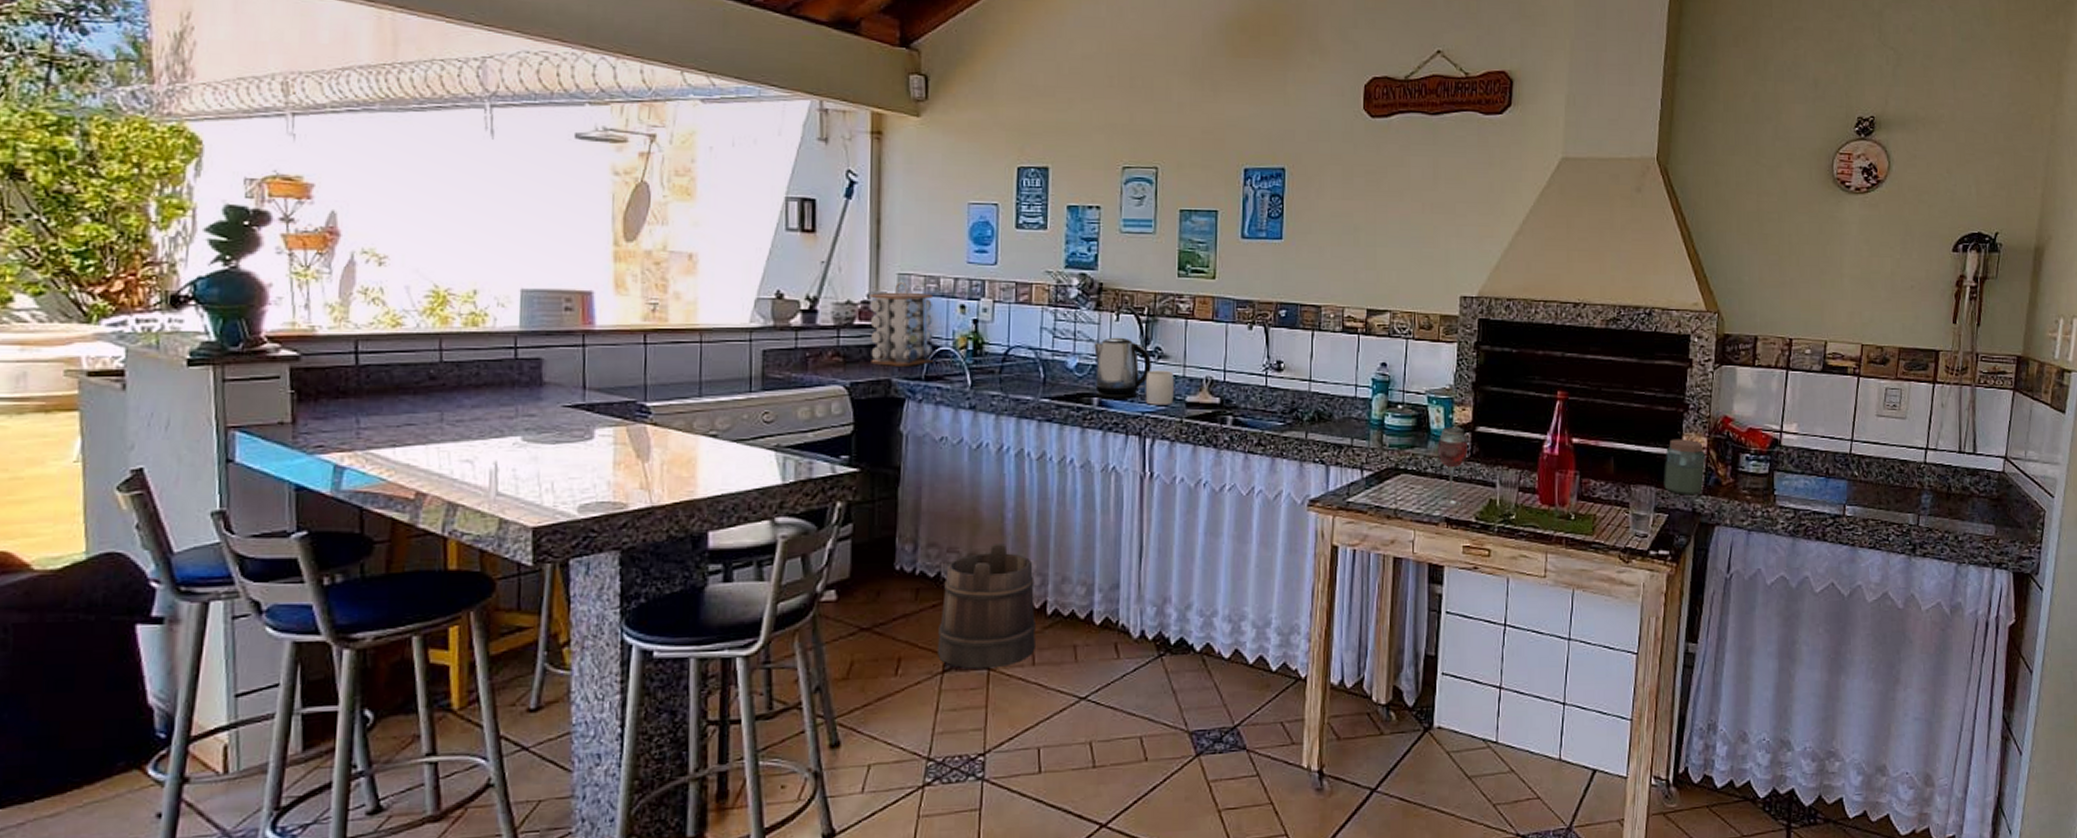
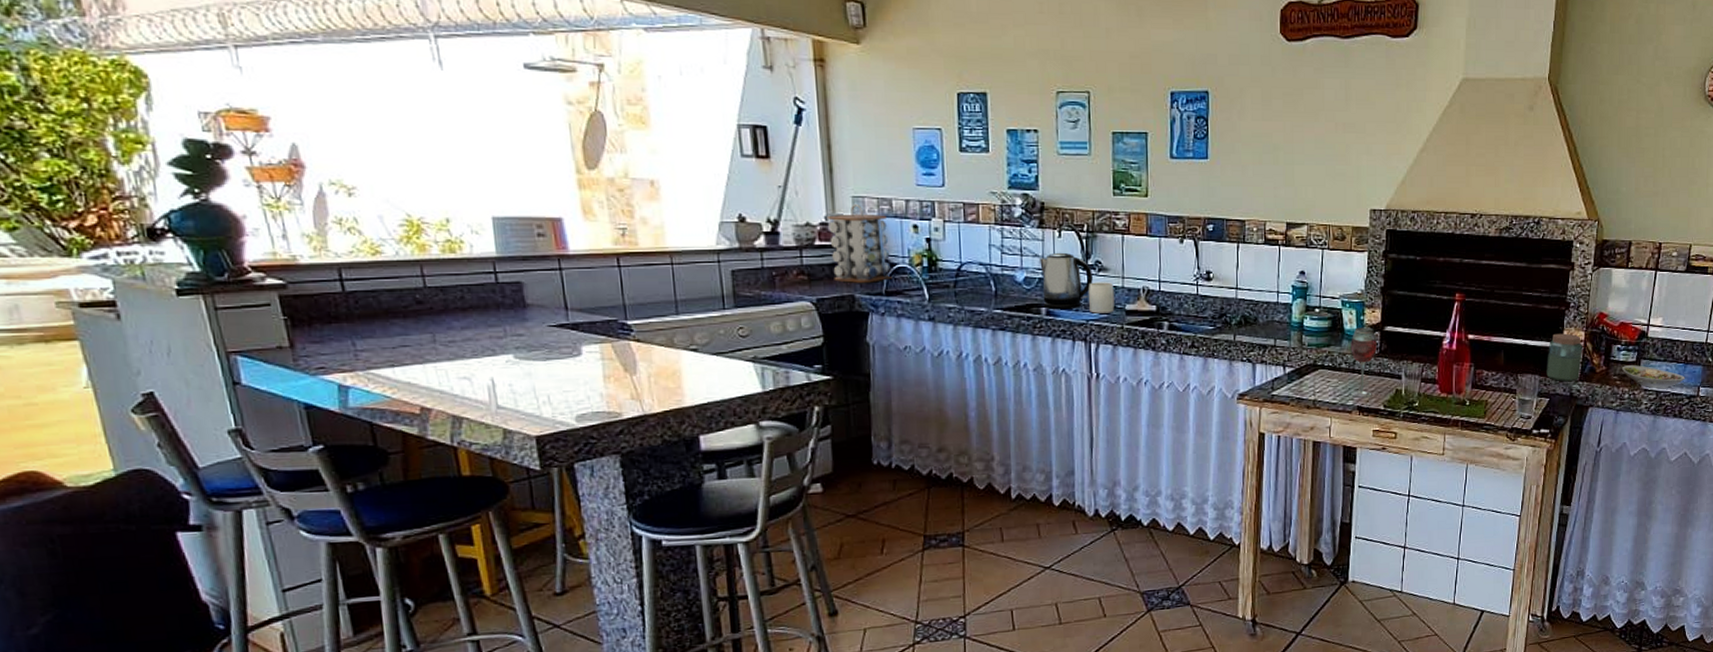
bucket: present [936,544,1036,669] -> none [916,439,1003,547]
salad: none [1752,478,1827,507] -> present [1621,365,1685,389]

